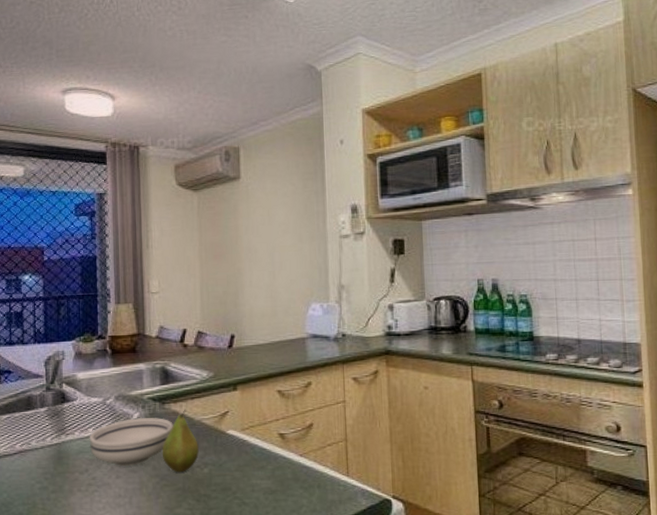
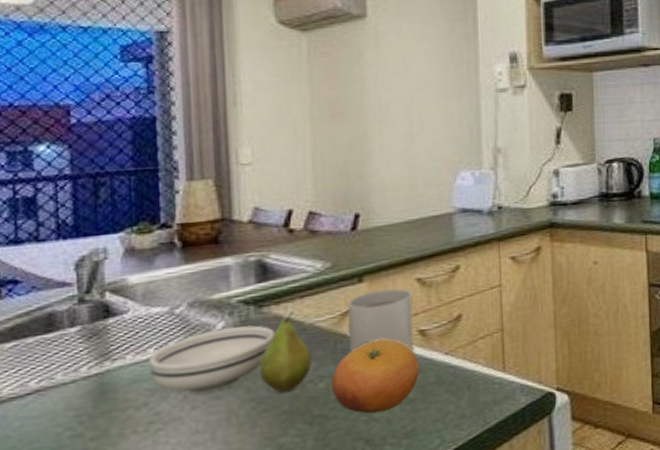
fruit: none [213,437,280,498] -> present [331,338,420,414]
mug: none [224,398,276,452] -> present [346,288,414,353]

